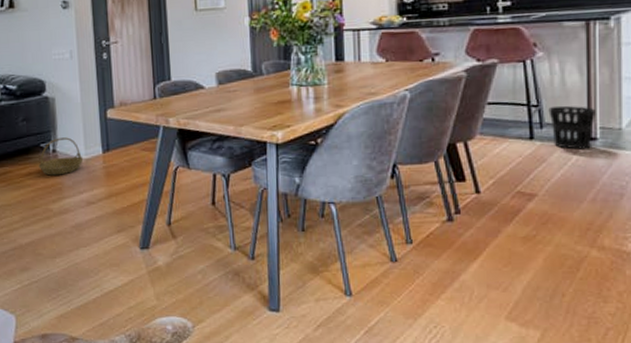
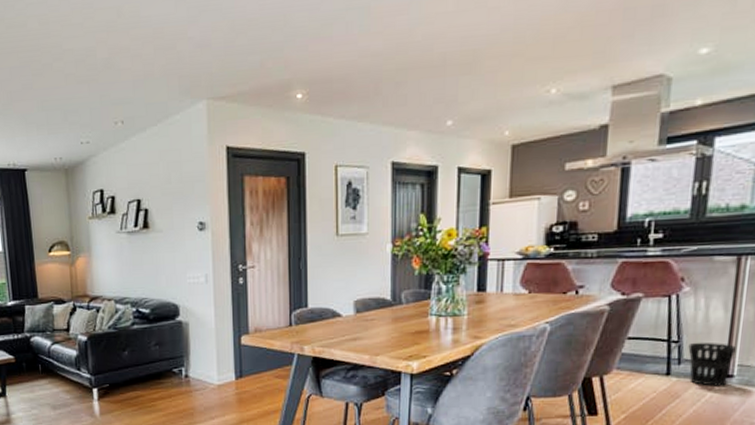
basket: present [38,137,84,176] -> none [170,363,216,401]

